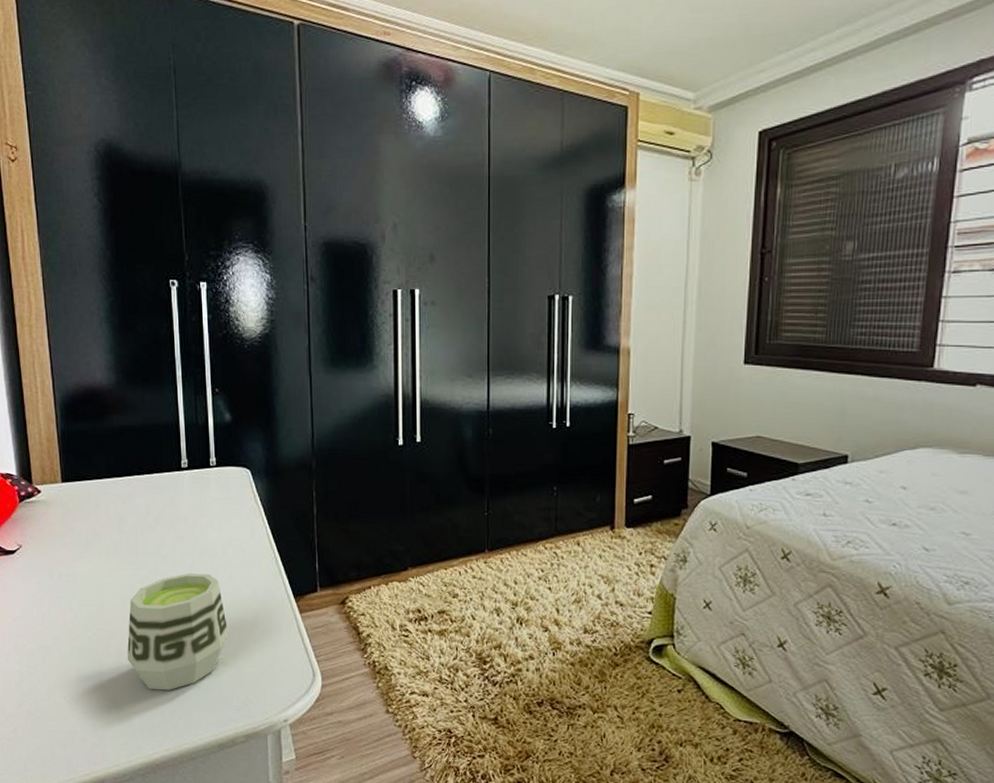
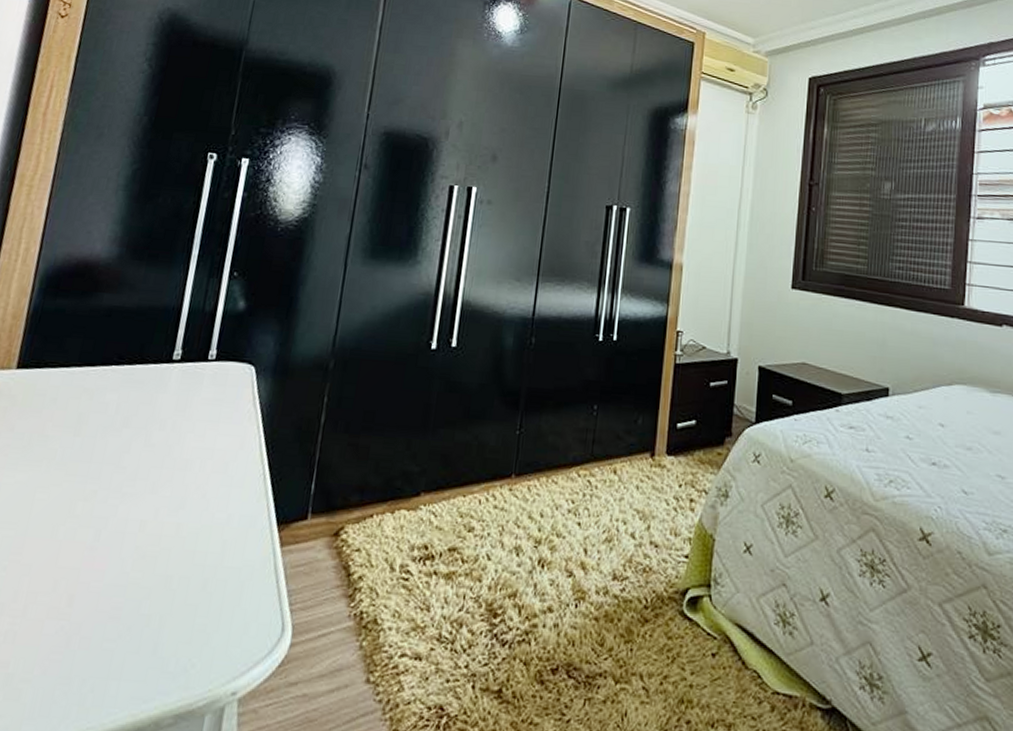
cup: present [127,572,229,691] -> none [39,489,187,650]

